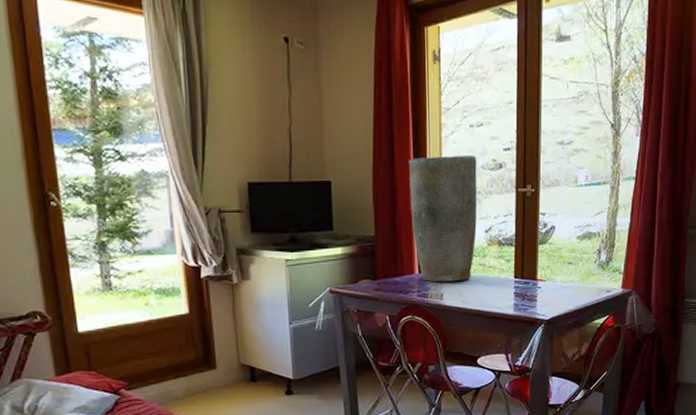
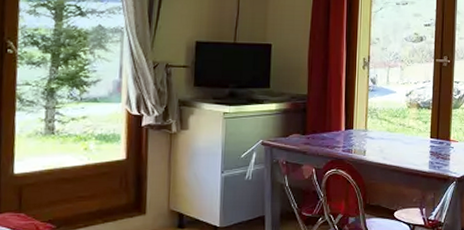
vase: present [408,155,478,283] -> none [341,28,401,139]

